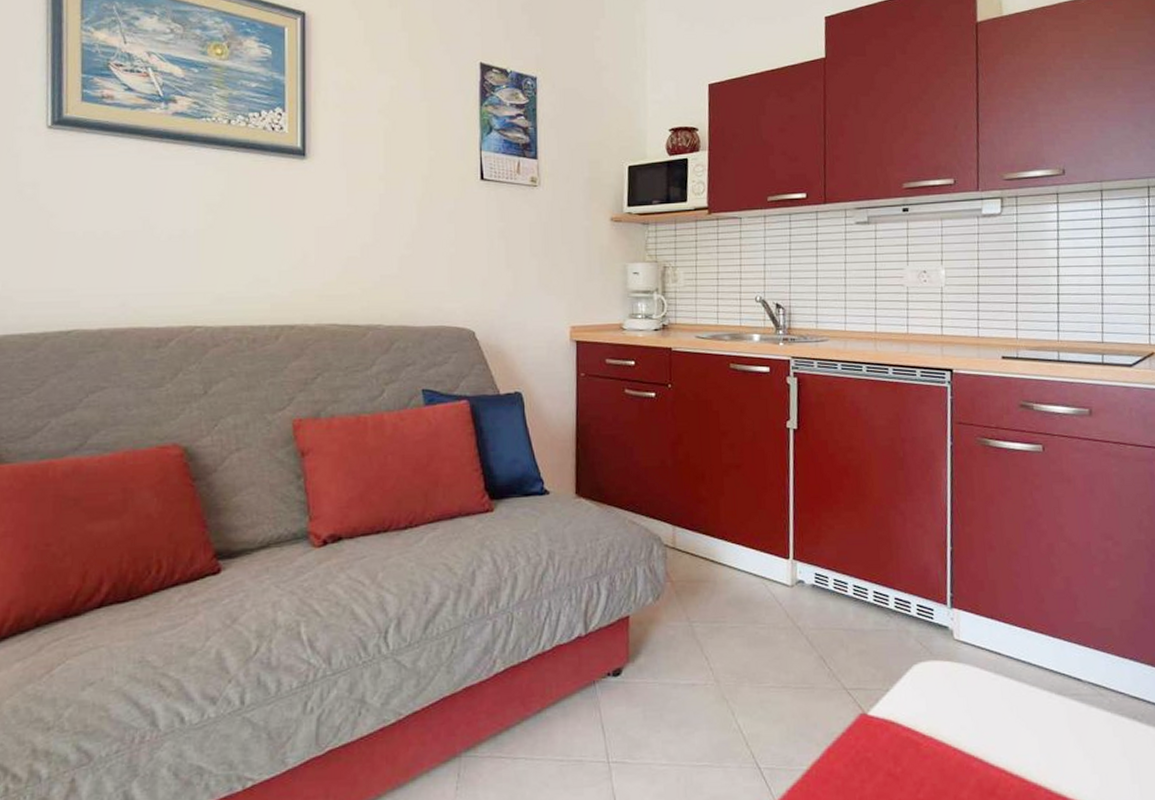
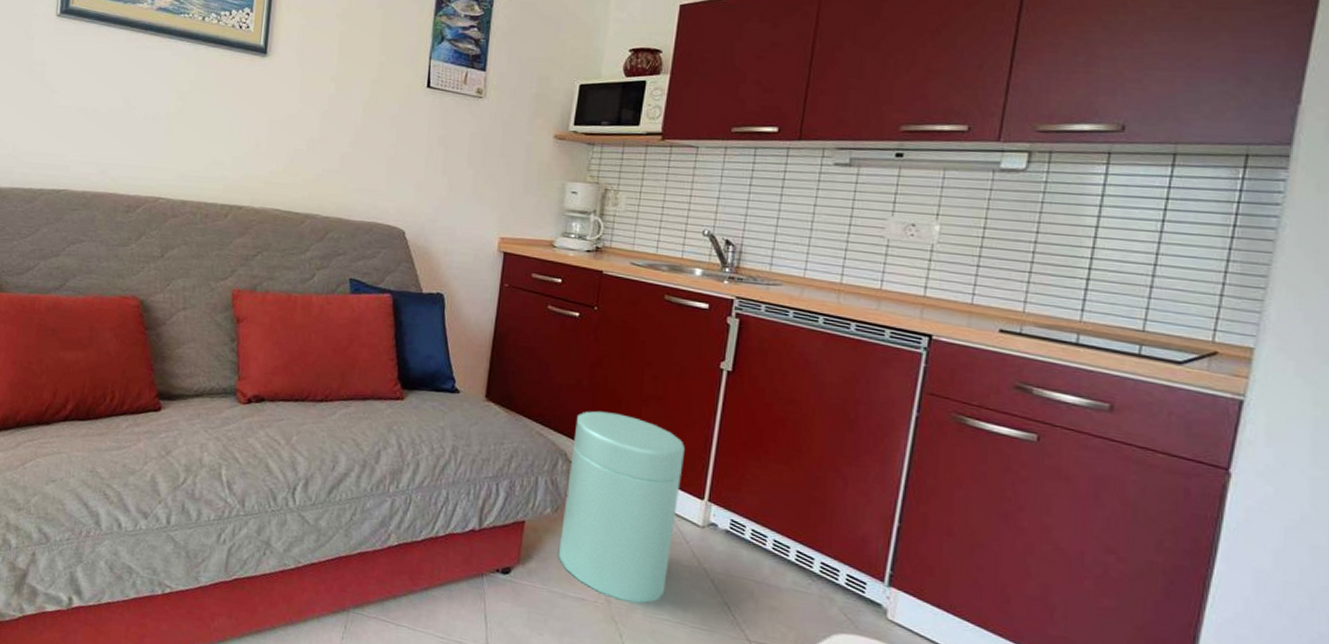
trash can: none [664,488,767,677] -> present [559,410,685,604]

